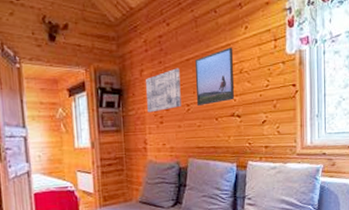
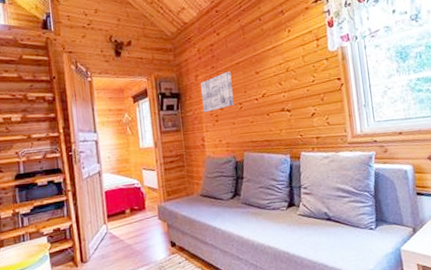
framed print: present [194,47,235,106] -> none [244,49,283,104]

